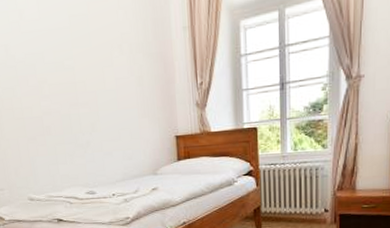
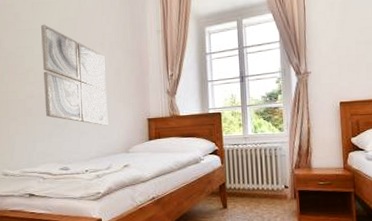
wall art: none [49,23,133,145] -> present [41,24,108,126]

